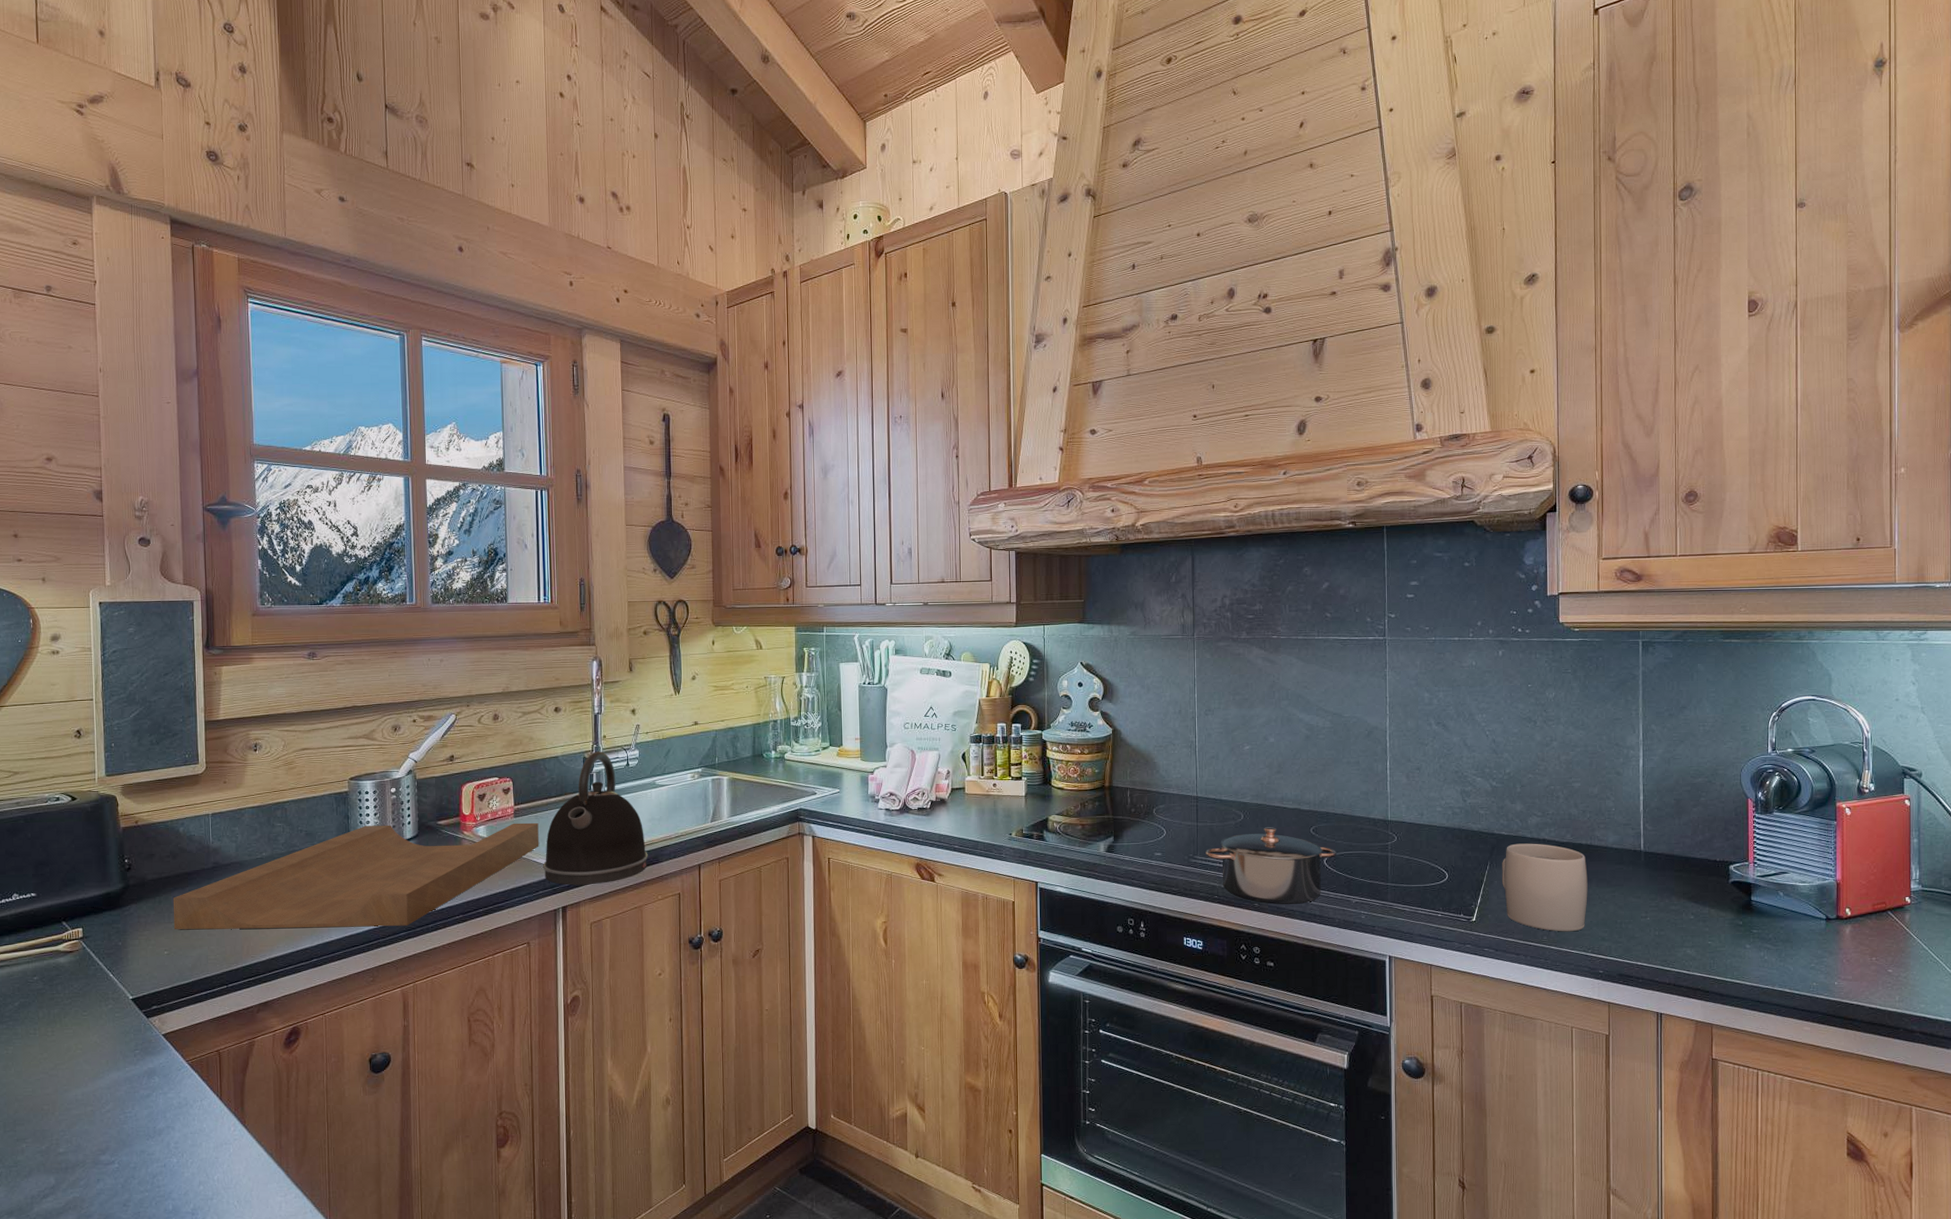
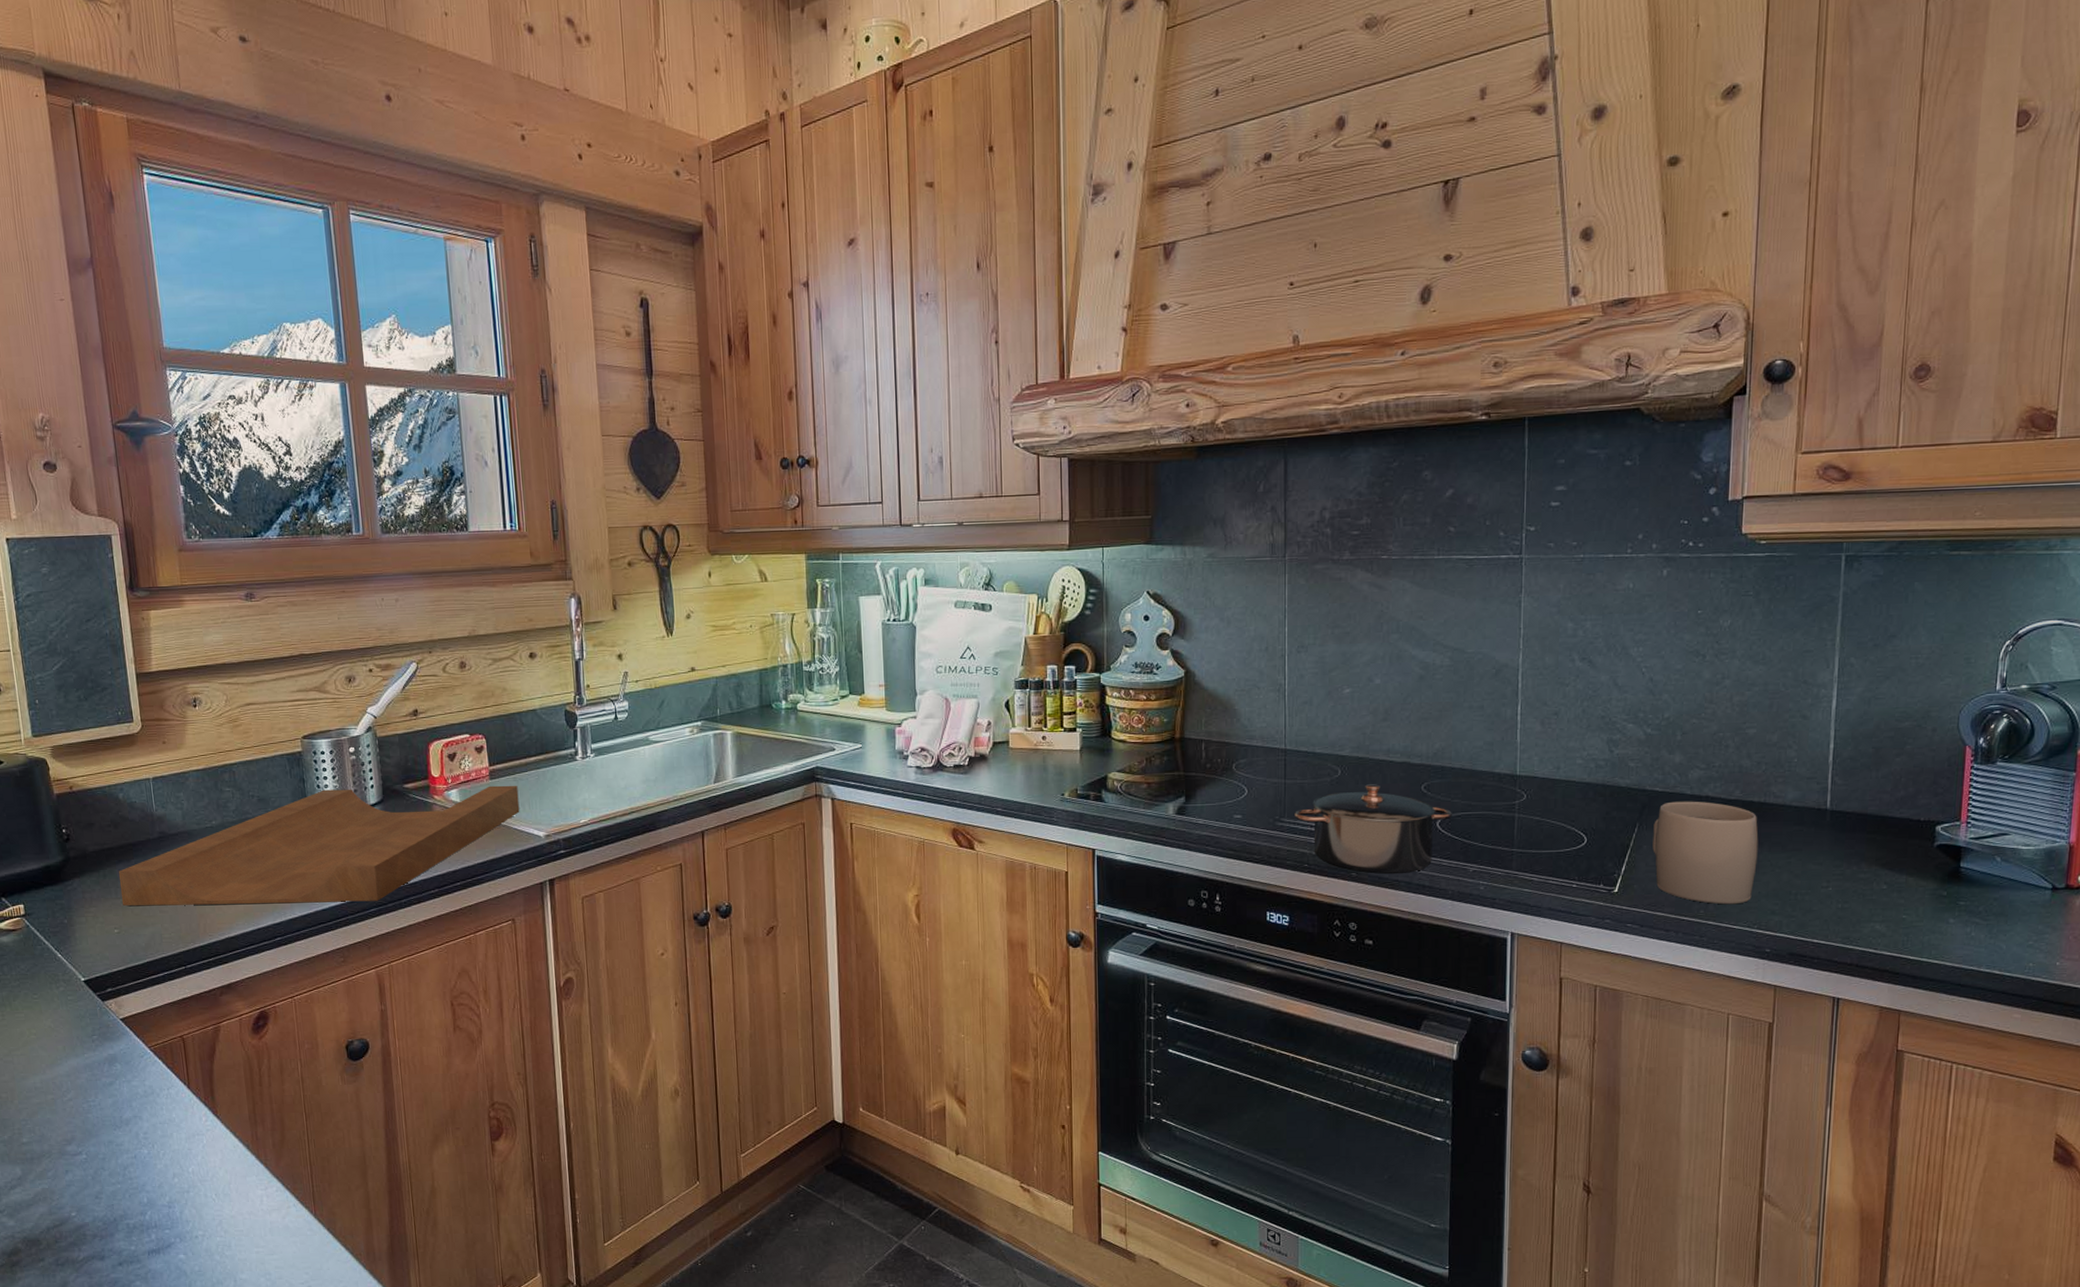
kettle: present [542,751,648,886] -> none [524,703,644,856]

